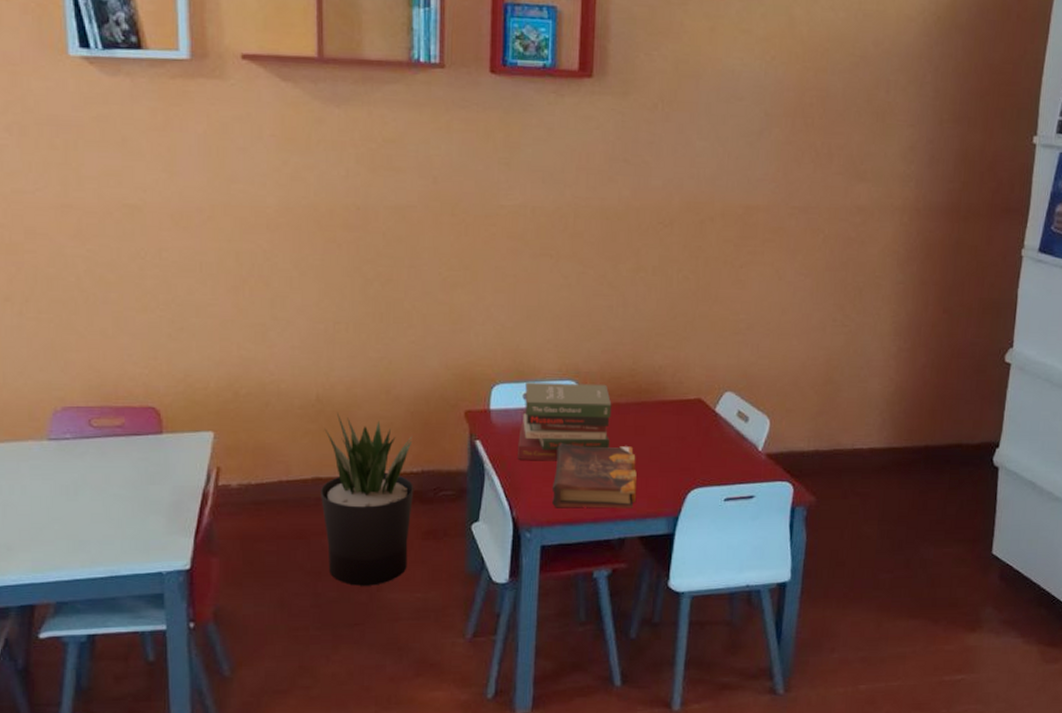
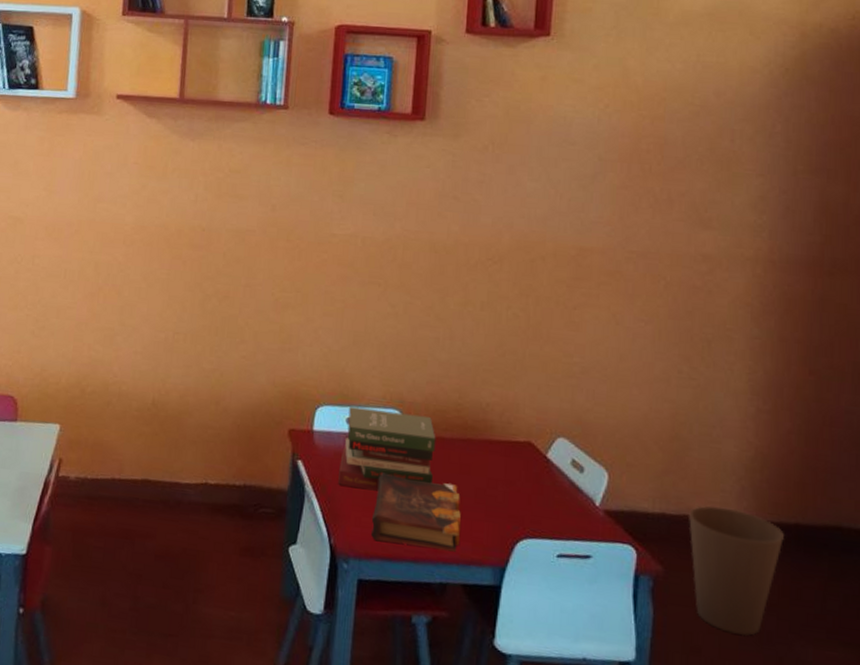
planter: present [321,412,414,586] -> none [148,417,238,597]
trash bin: none [837,439,916,547] -> present [687,506,784,637]

